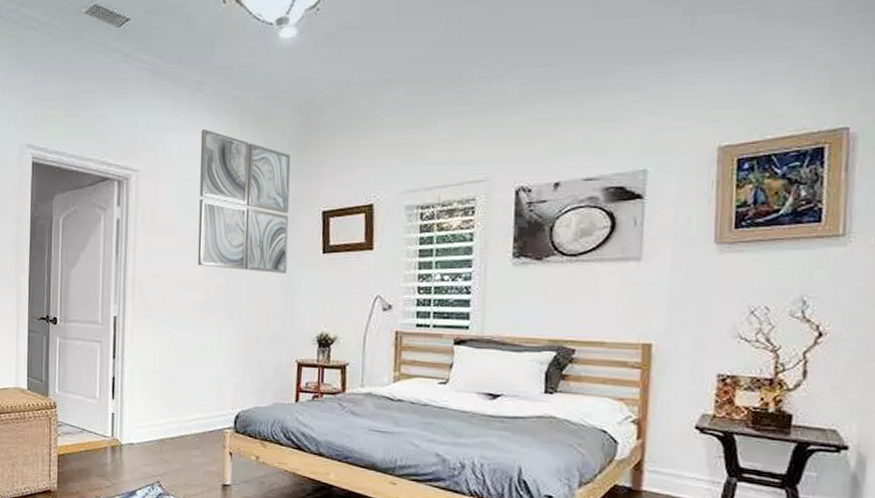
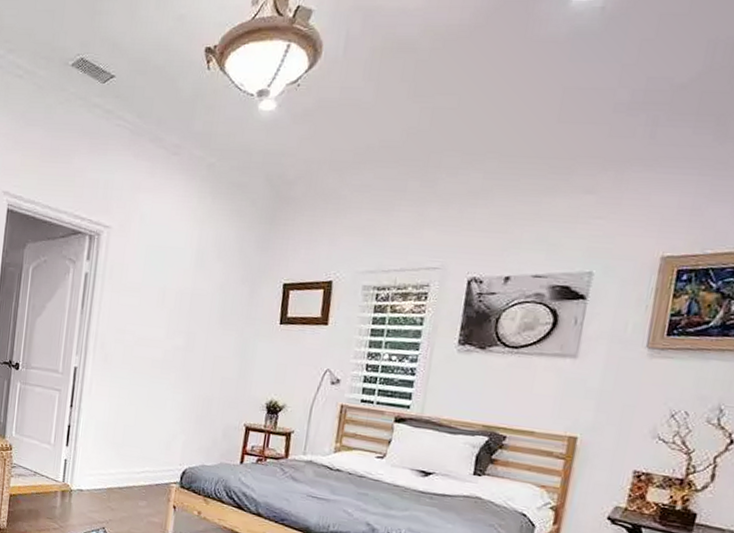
wall art: present [197,129,291,273] -> none [159,193,259,340]

